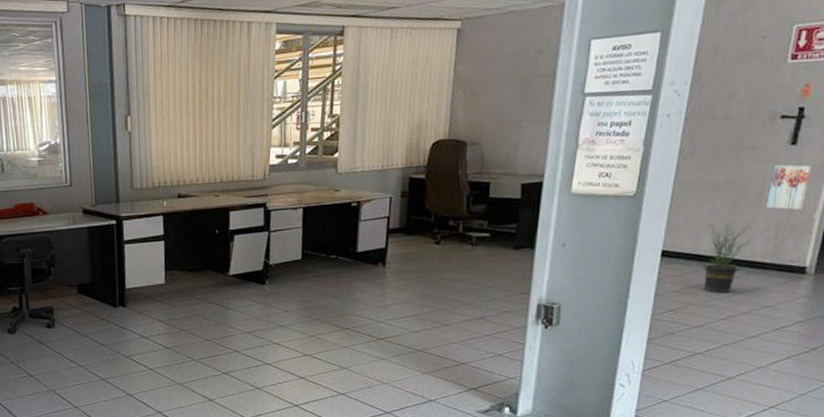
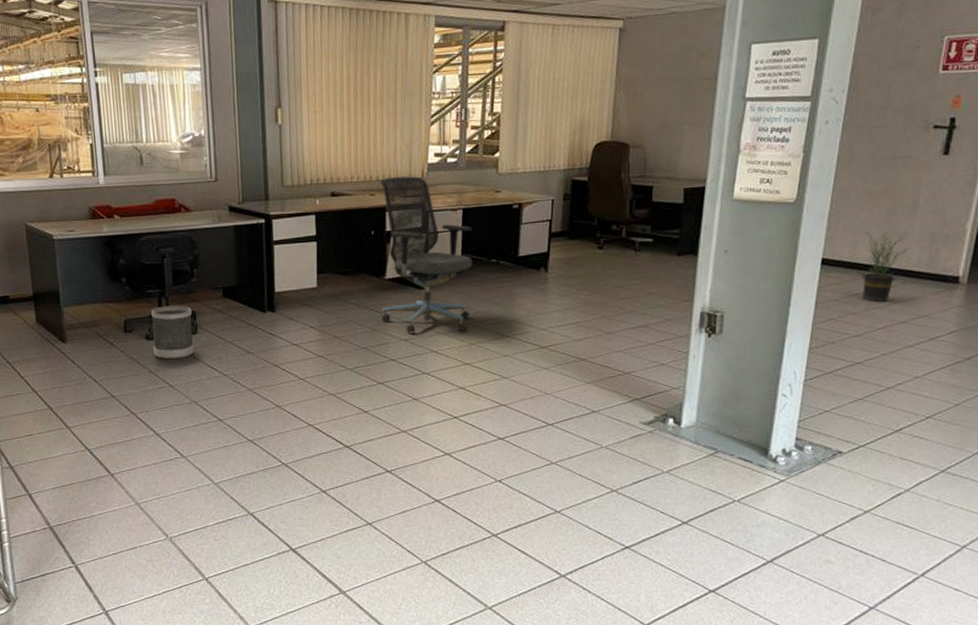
wastebasket: none [12,301,52,352] -> present [150,305,194,360]
office chair: none [223,177,313,326] -> present [380,176,473,333]
wall art: present [767,164,811,210] -> none [921,174,963,220]

